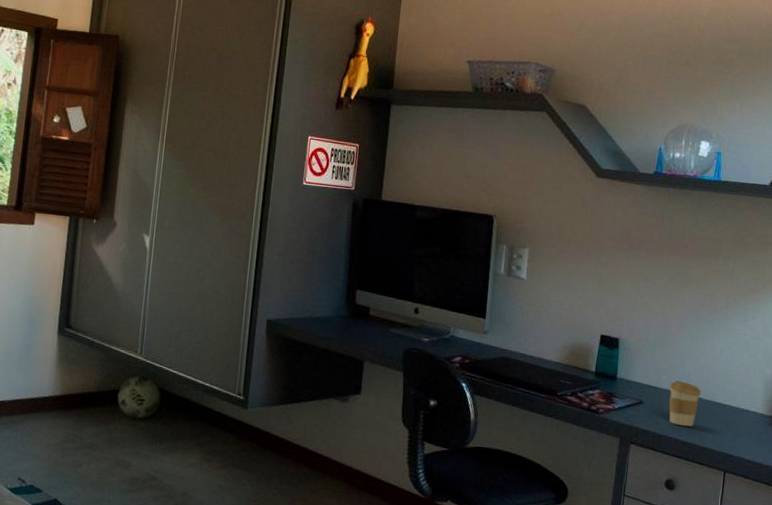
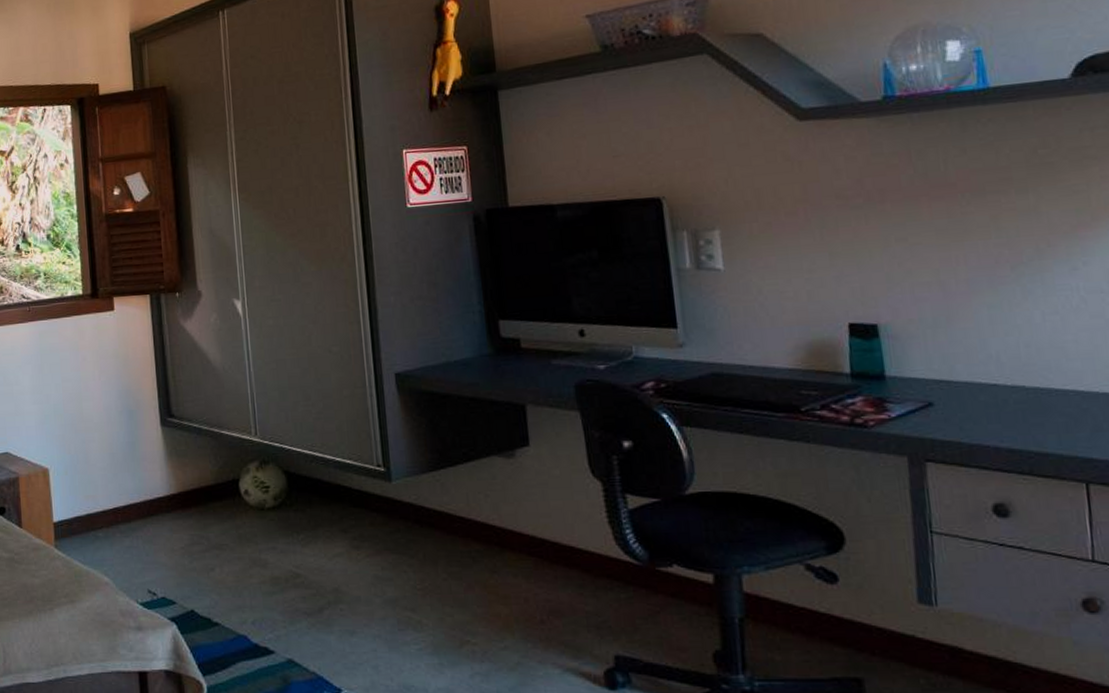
coffee cup: present [669,381,702,427] -> none [970,367,1025,429]

